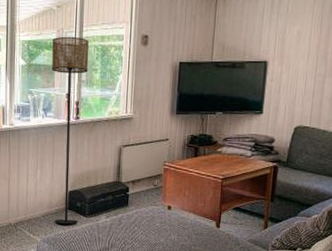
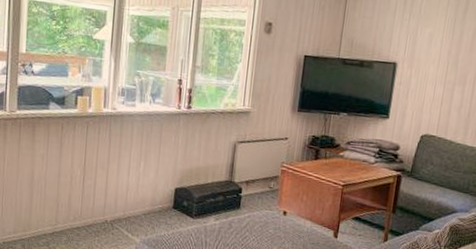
floor lamp: present [52,36,89,225] -> none [158,15,207,226]

